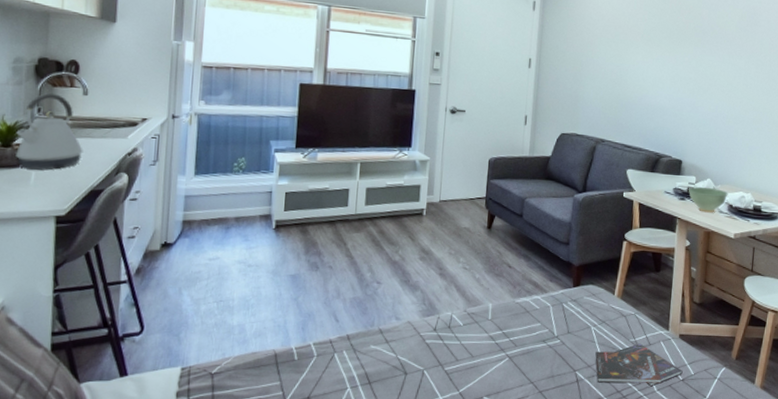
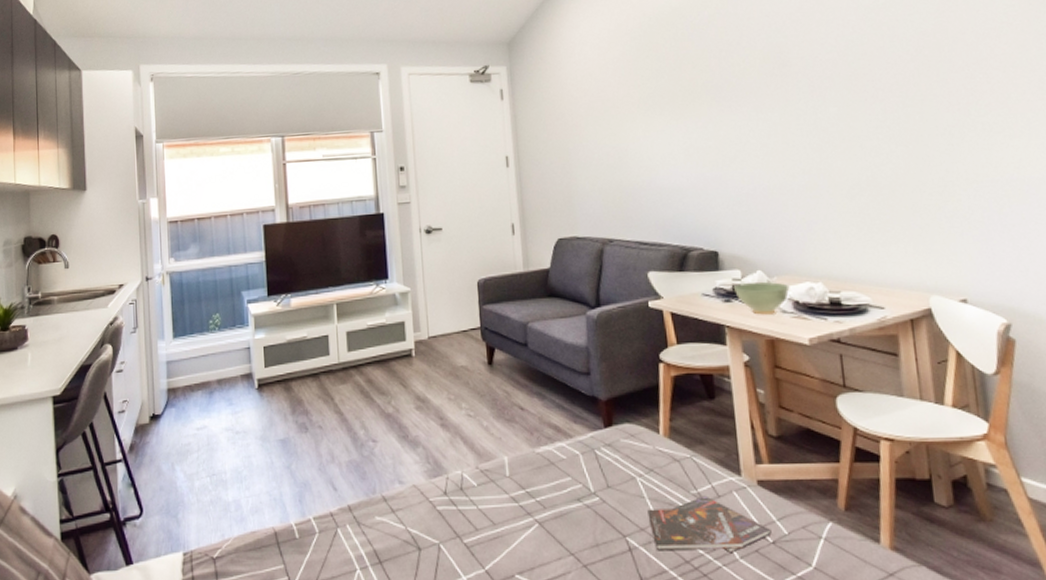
kettle: present [16,93,83,170] -> none [12,271,70,351]

